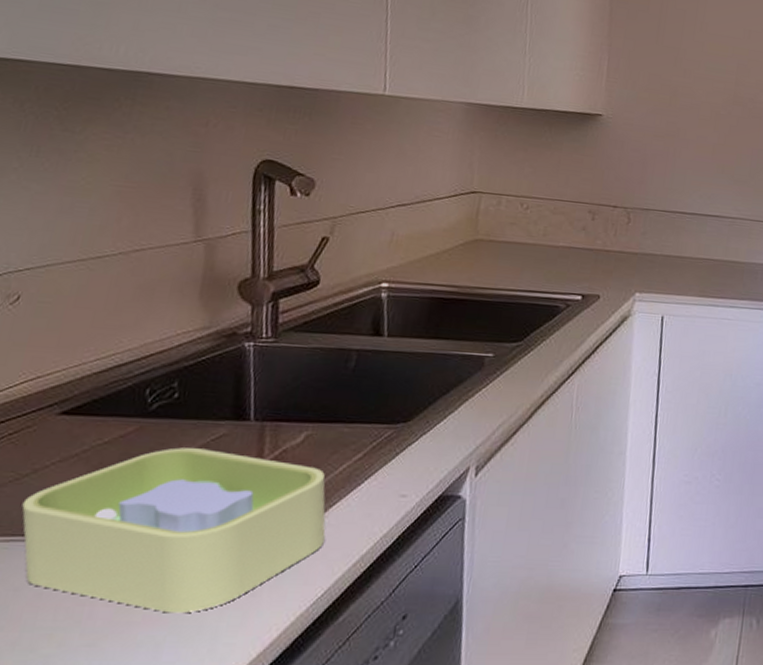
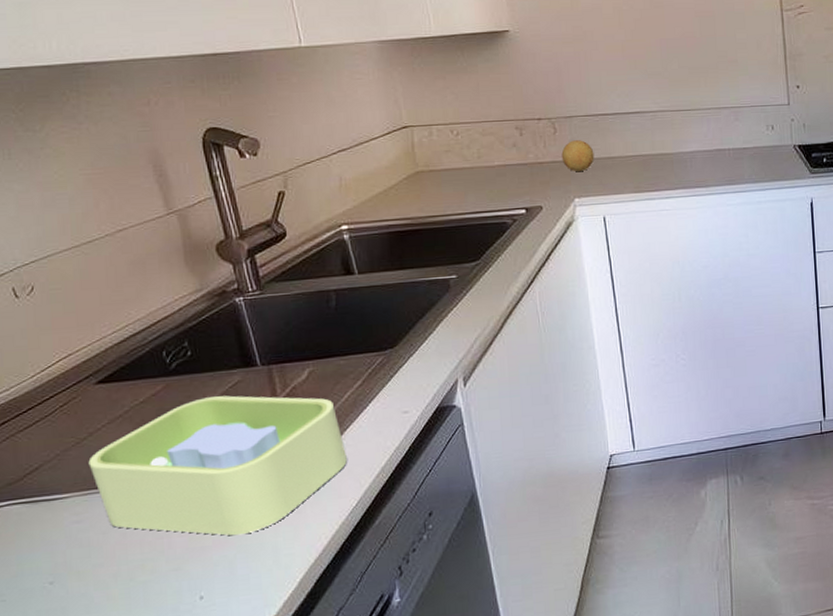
fruit: none [630,233,665,267] -> present [561,140,595,172]

